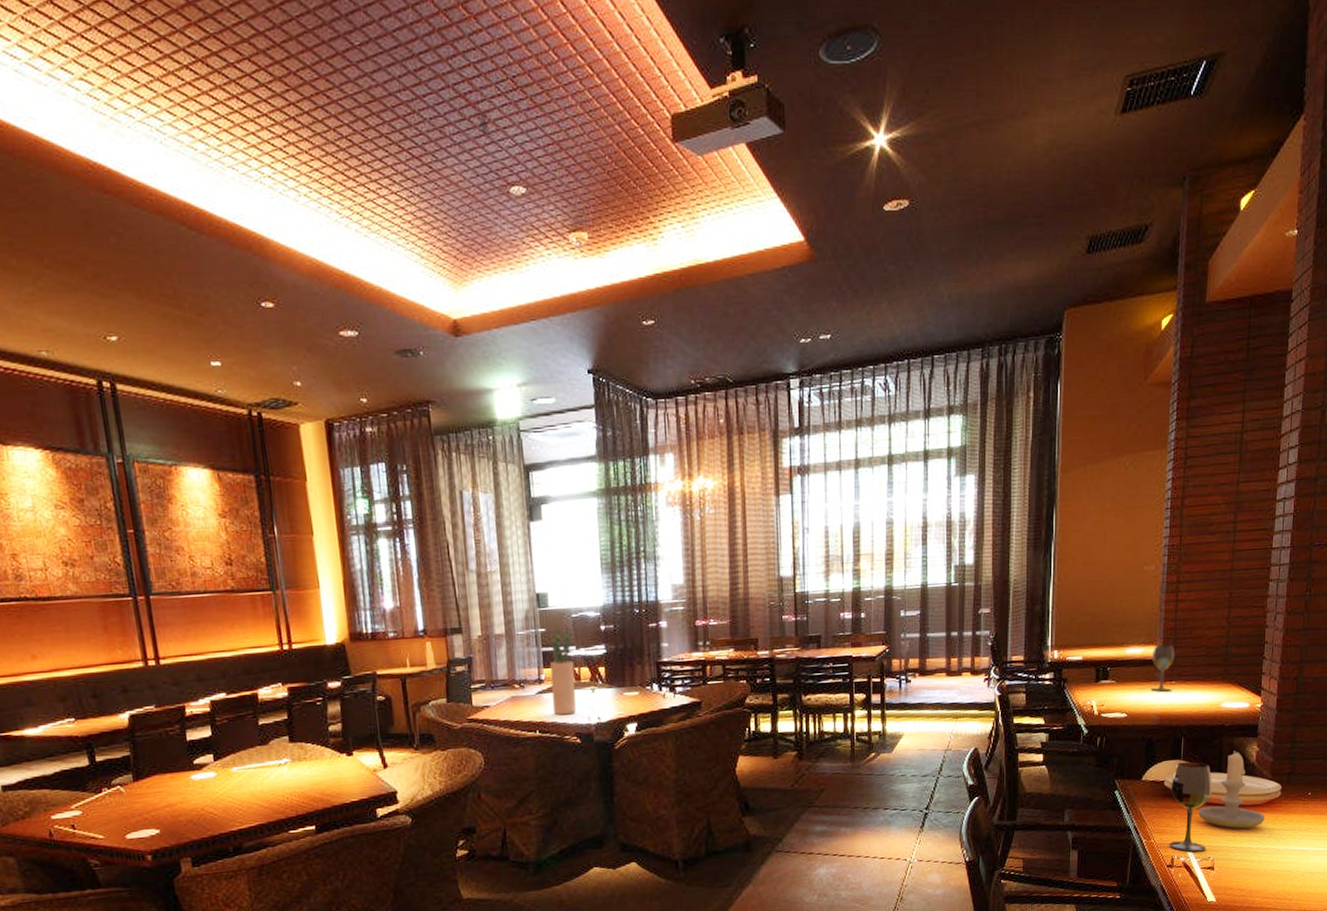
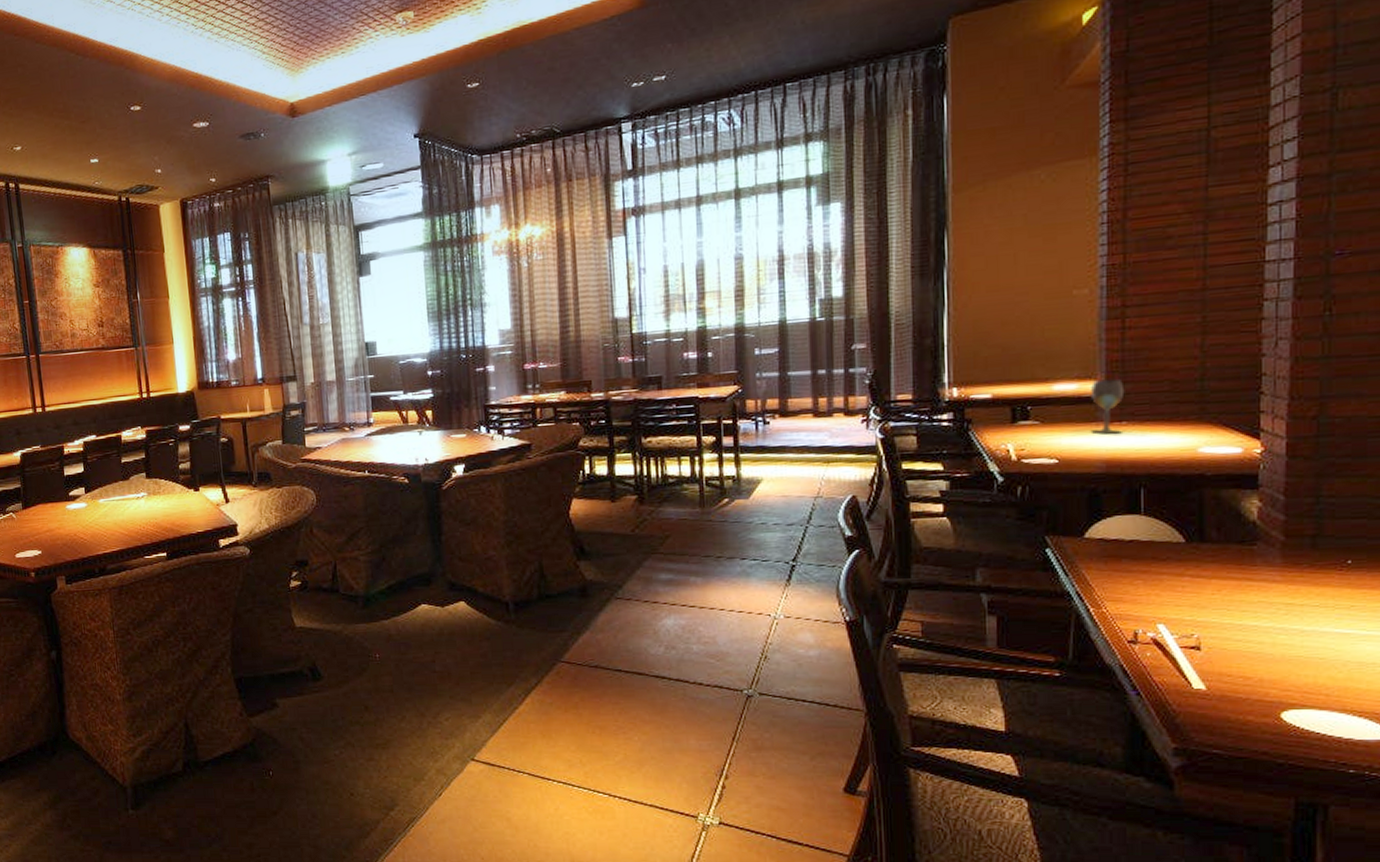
vase: present [550,624,576,716] -> none [379,371,404,457]
plate: present [1163,772,1281,806] -> none [1116,530,1302,574]
wine glass: present [1168,761,1212,852] -> none [1127,517,1191,627]
candle: present [1197,751,1265,829] -> none [1170,505,1278,602]

